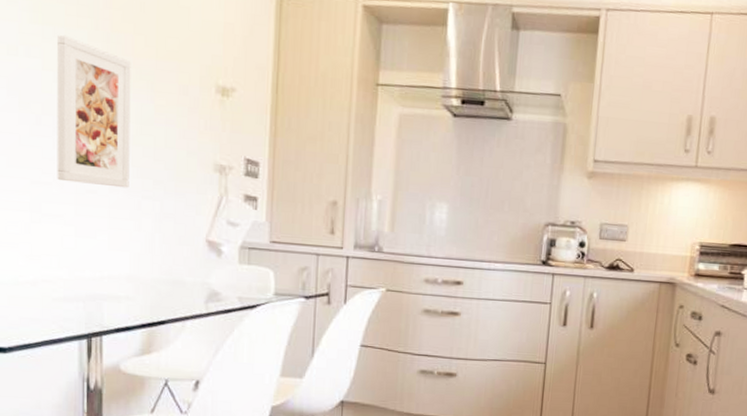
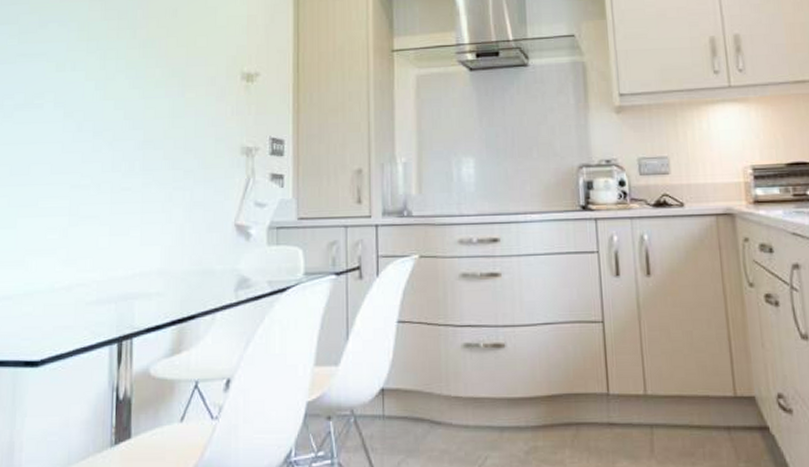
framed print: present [57,34,131,188] -> none [94,47,164,182]

